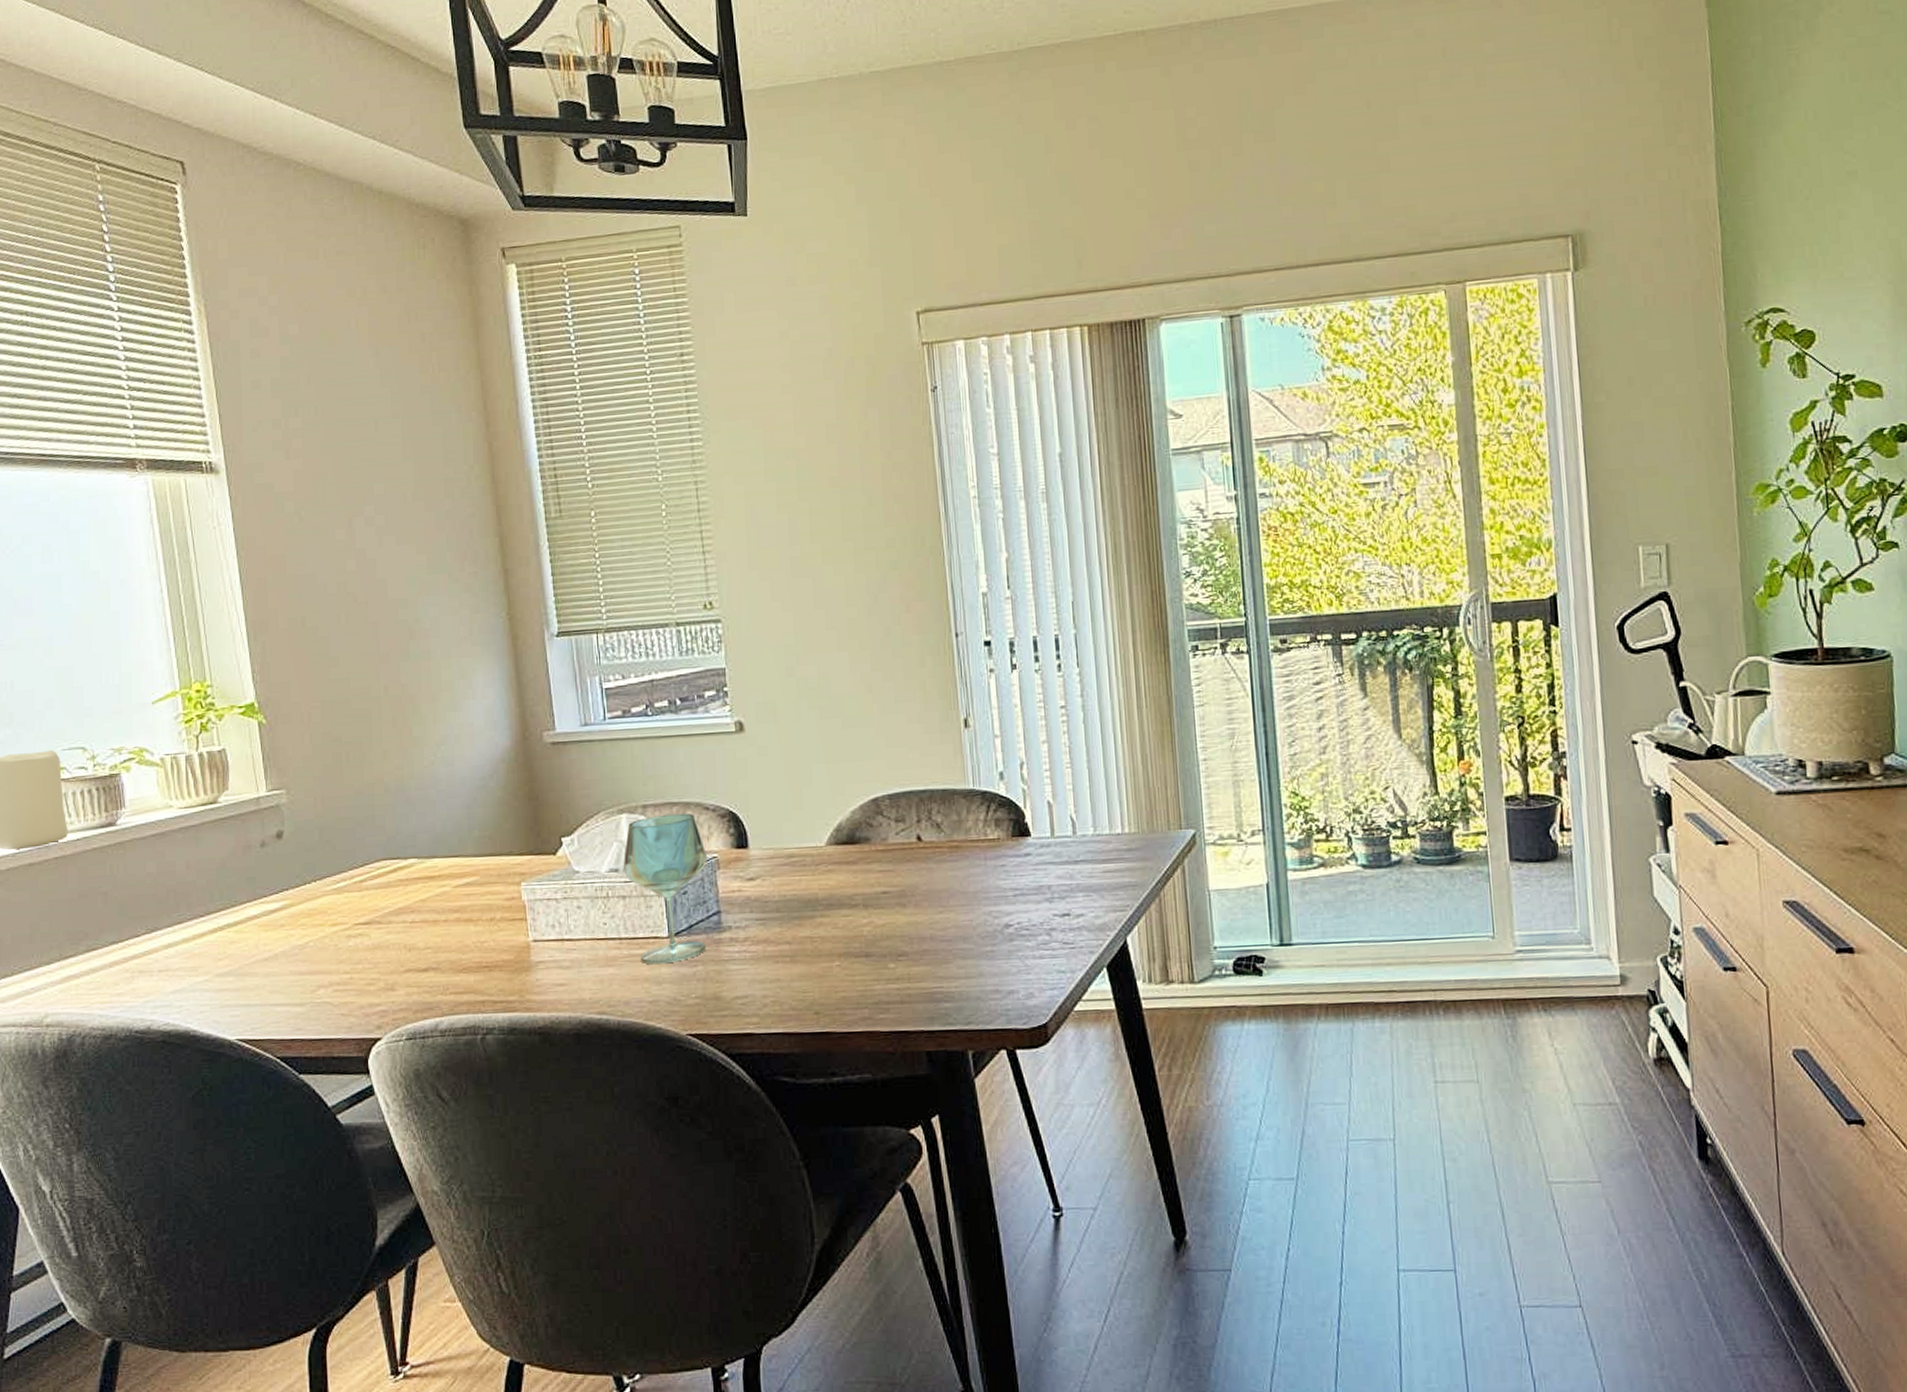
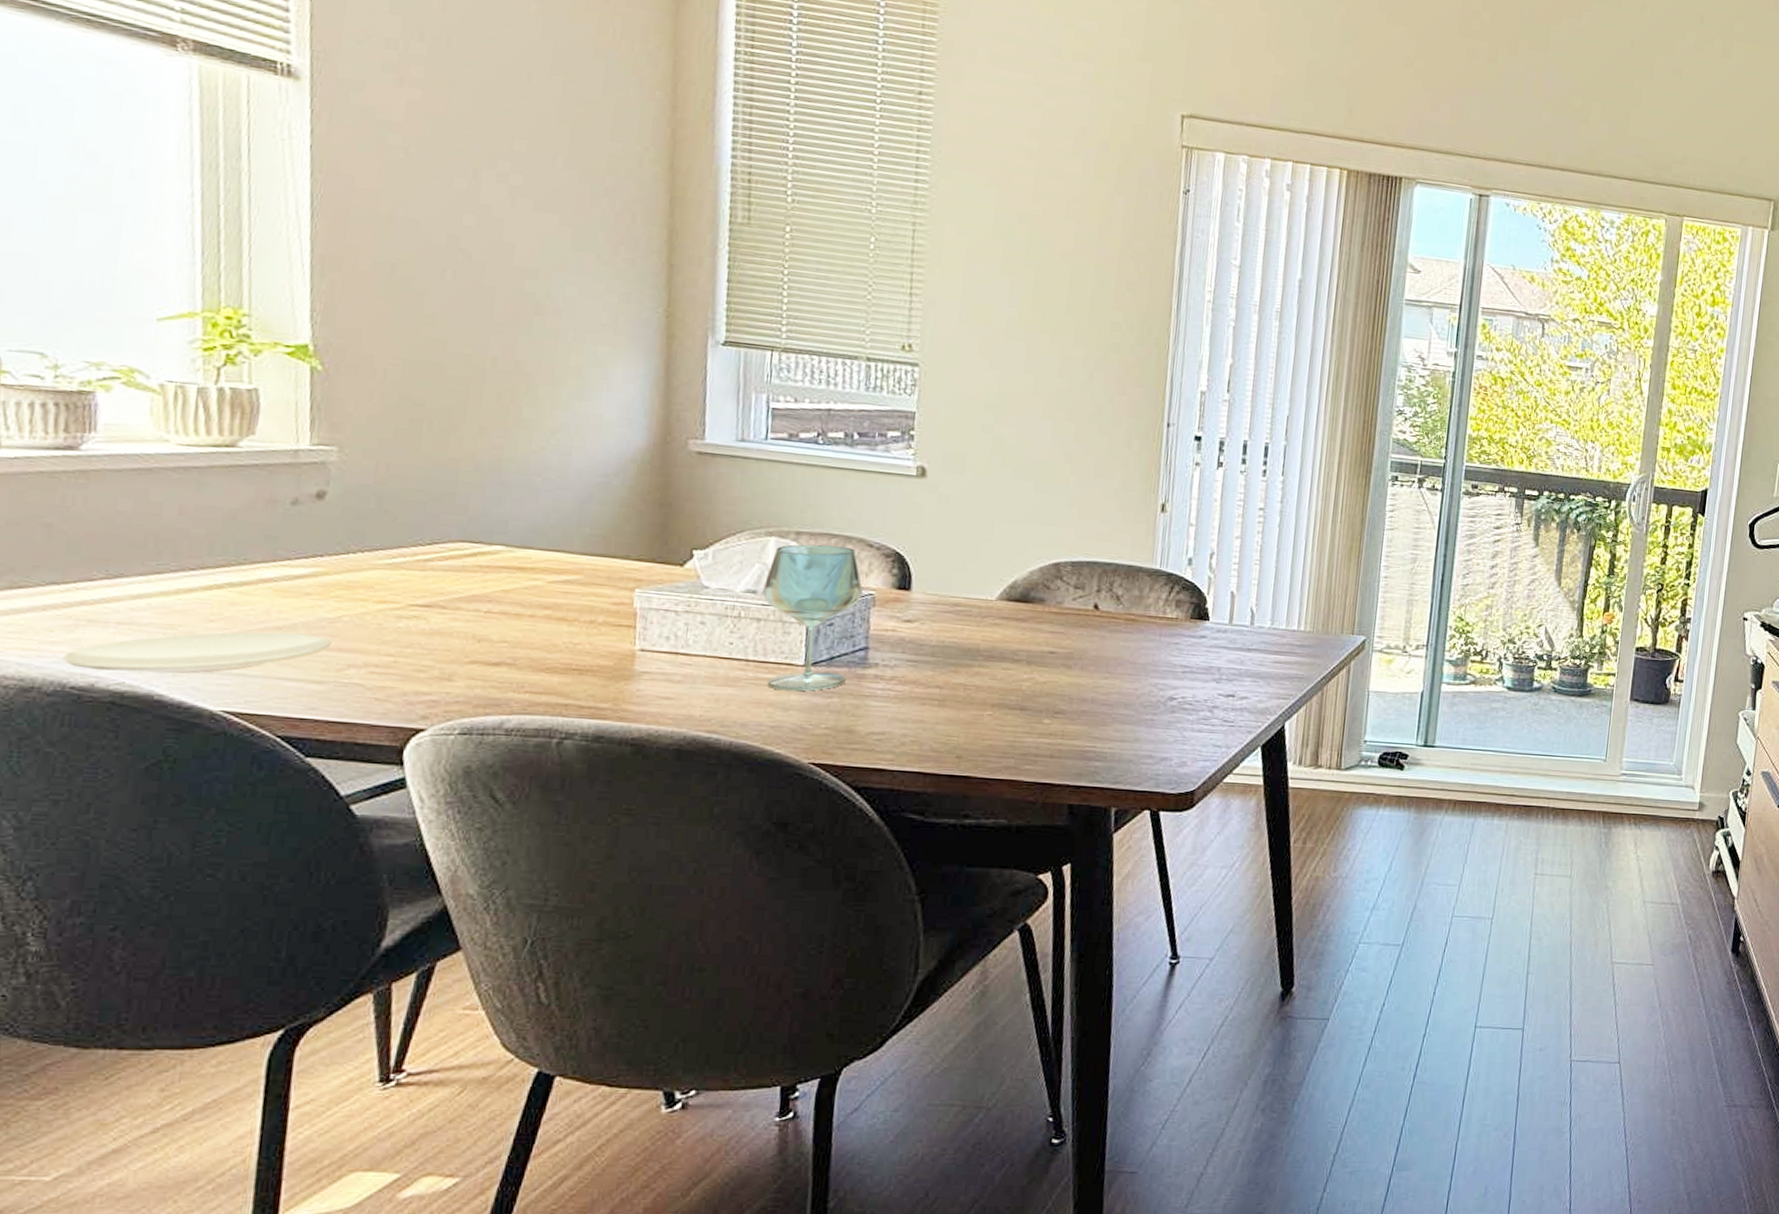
plate: none [127,962,304,1014] -> present [63,632,332,674]

